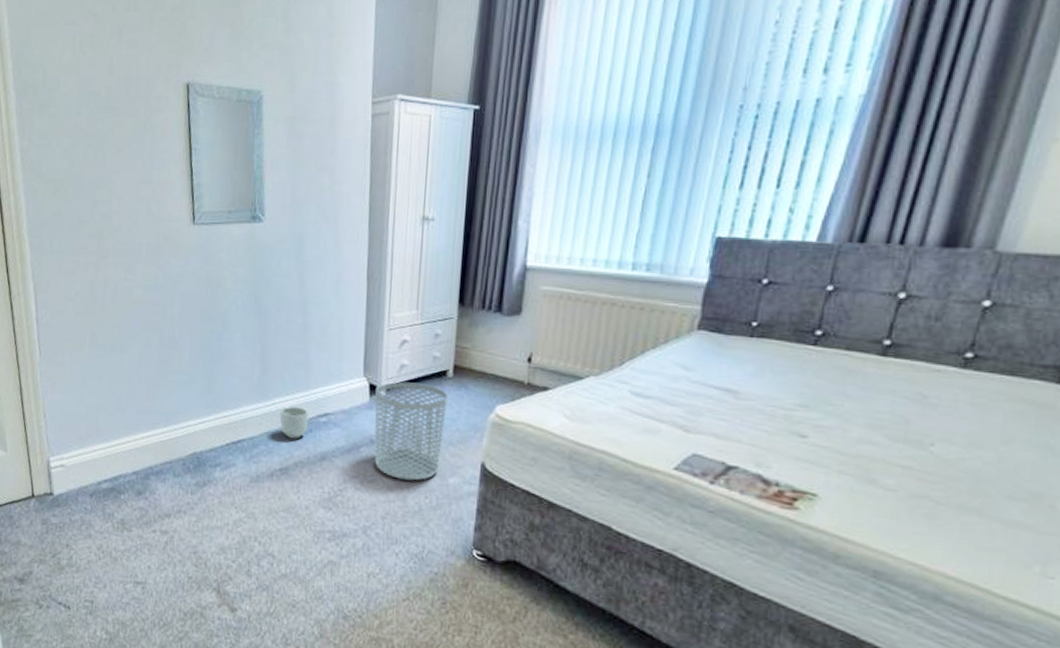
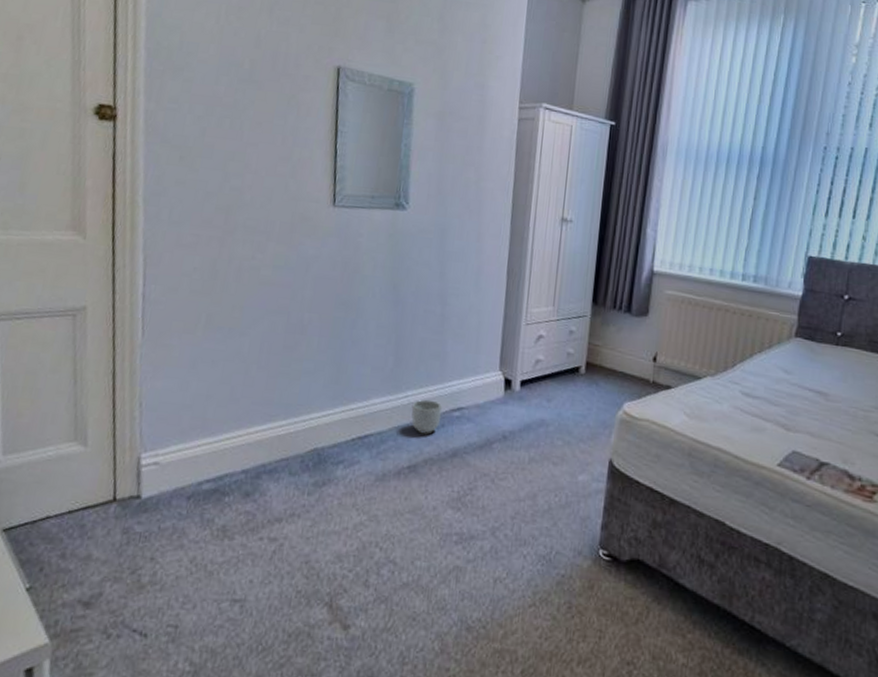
waste bin: present [374,381,448,481] -> none [506,377,580,479]

